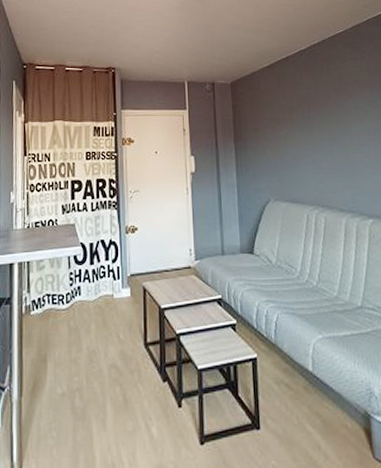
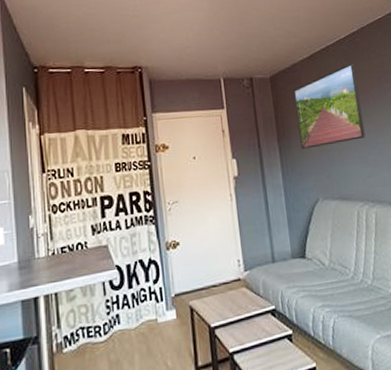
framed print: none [252,73,320,152] -> present [293,62,366,149]

